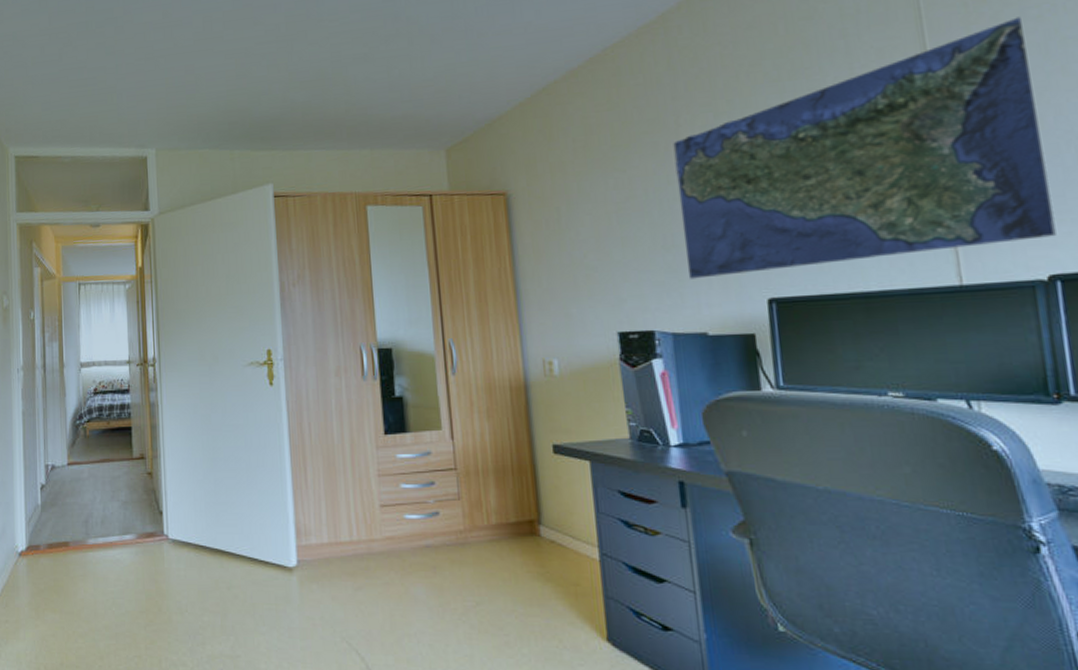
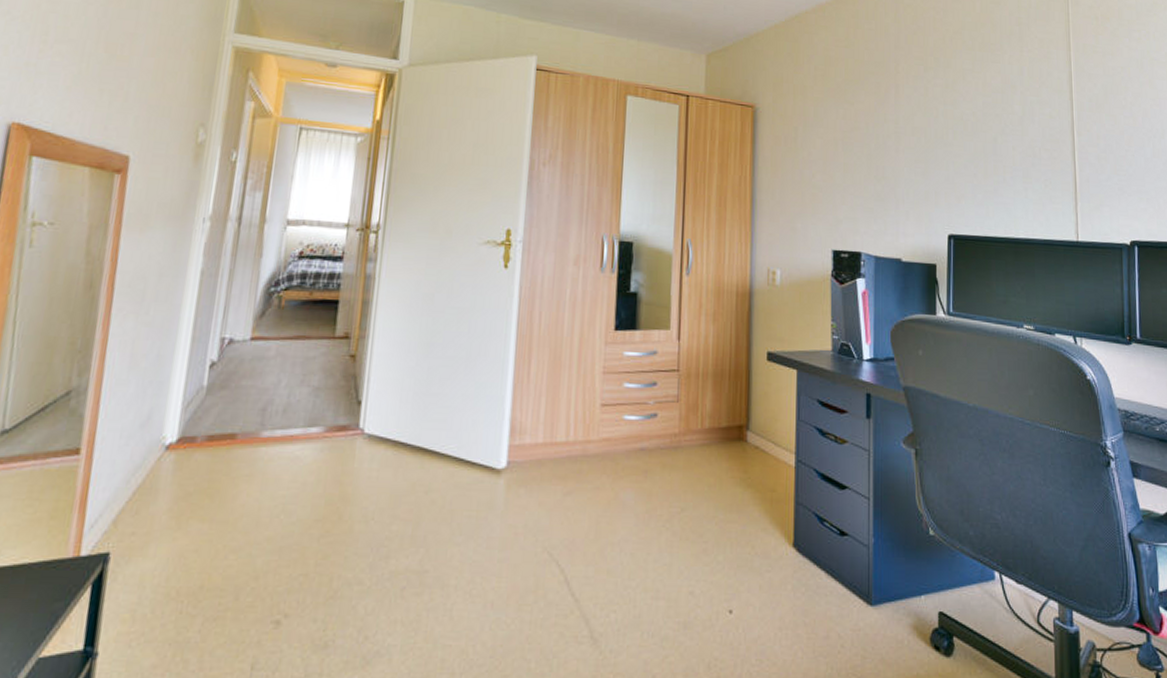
map: present [673,17,1056,279] -> none [892,36,1137,211]

